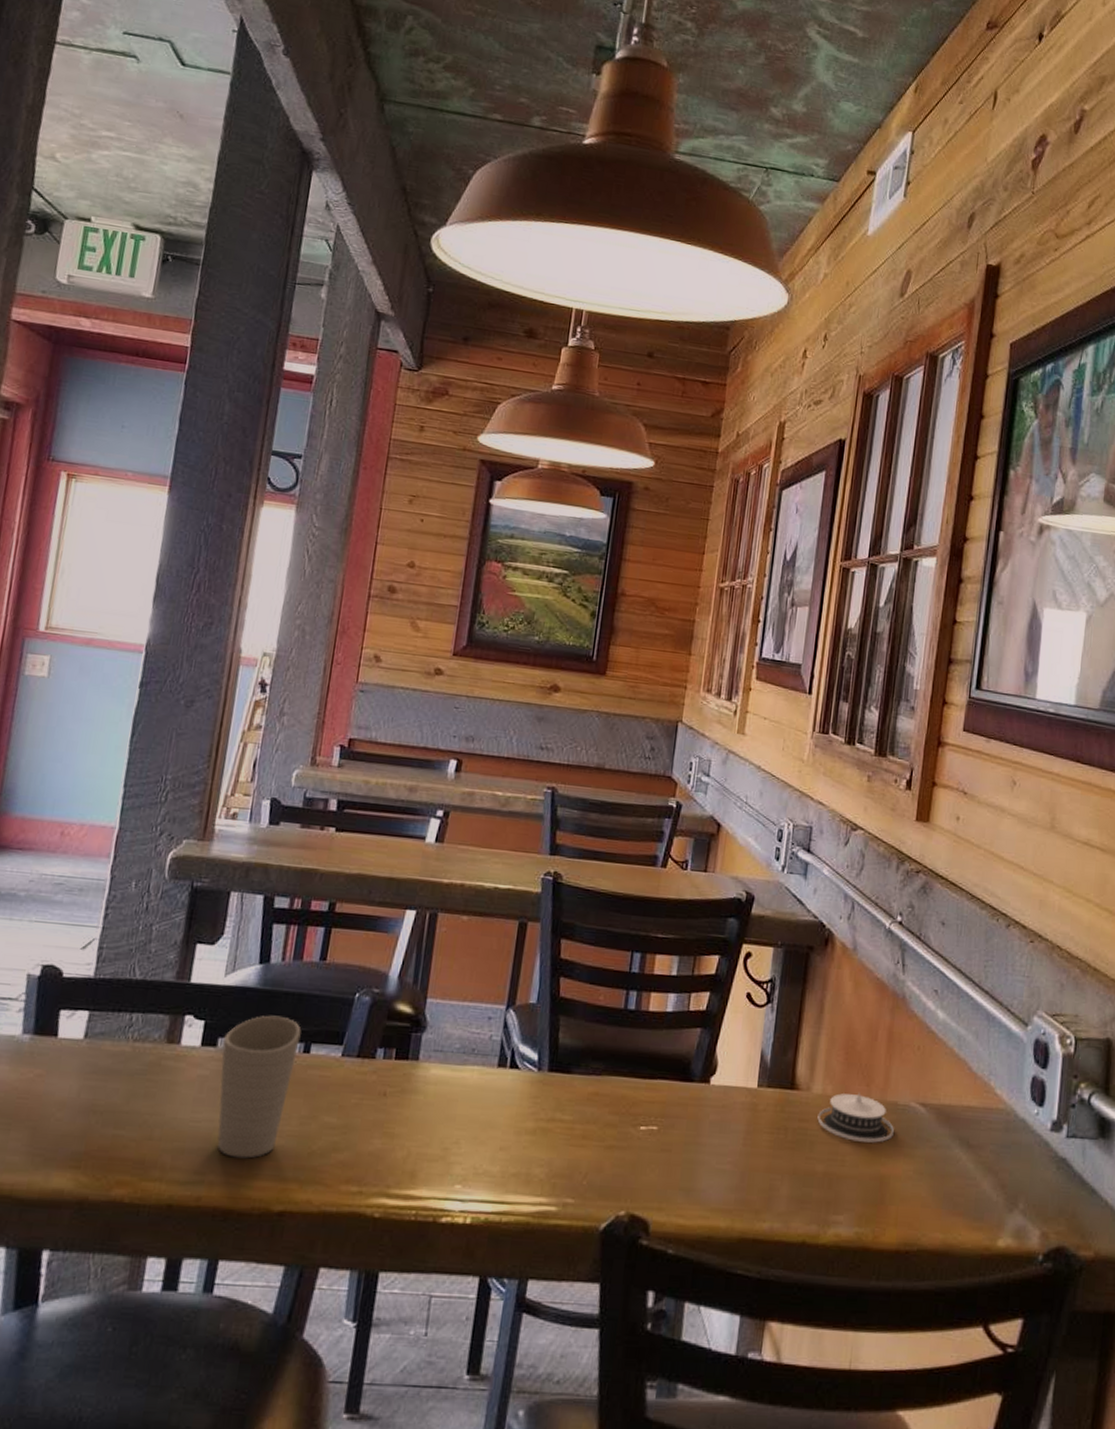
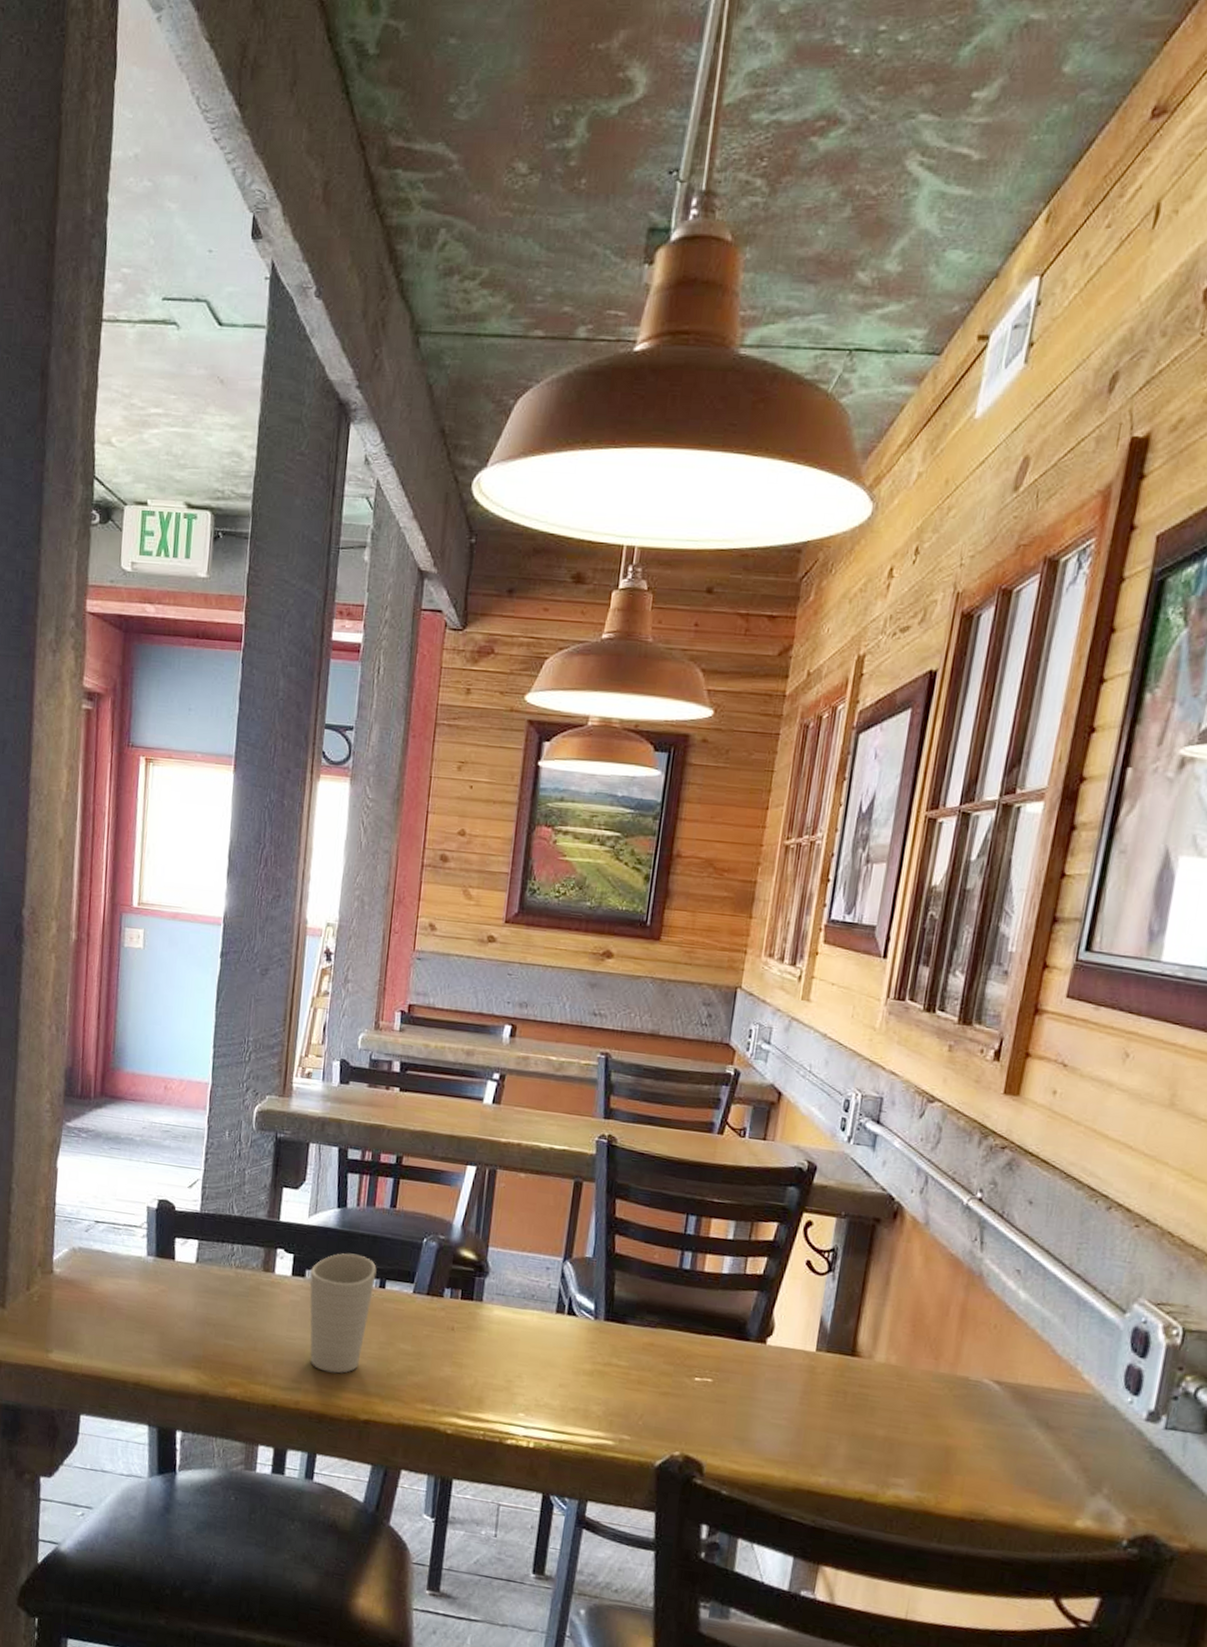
architectural model: present [817,1092,894,1143] -> none [879,1364,964,1415]

